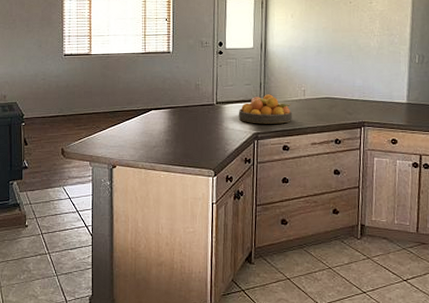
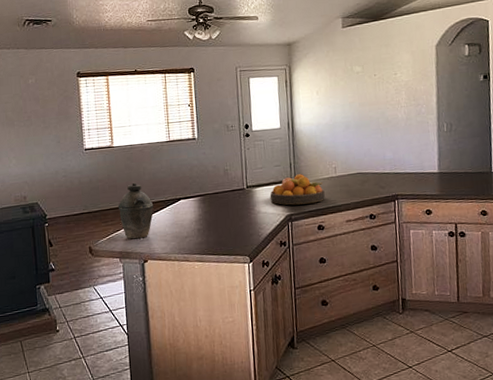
kettle: none [91,90,126,145] -> present [117,182,154,239]

